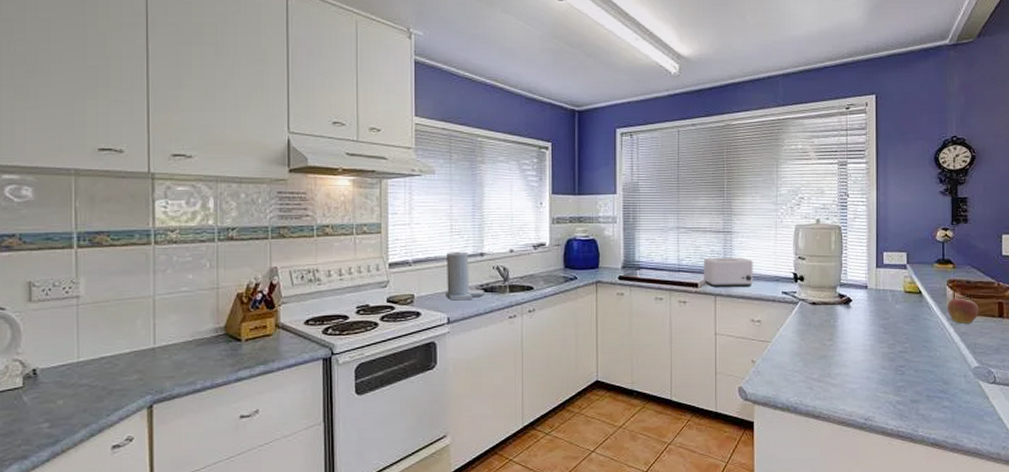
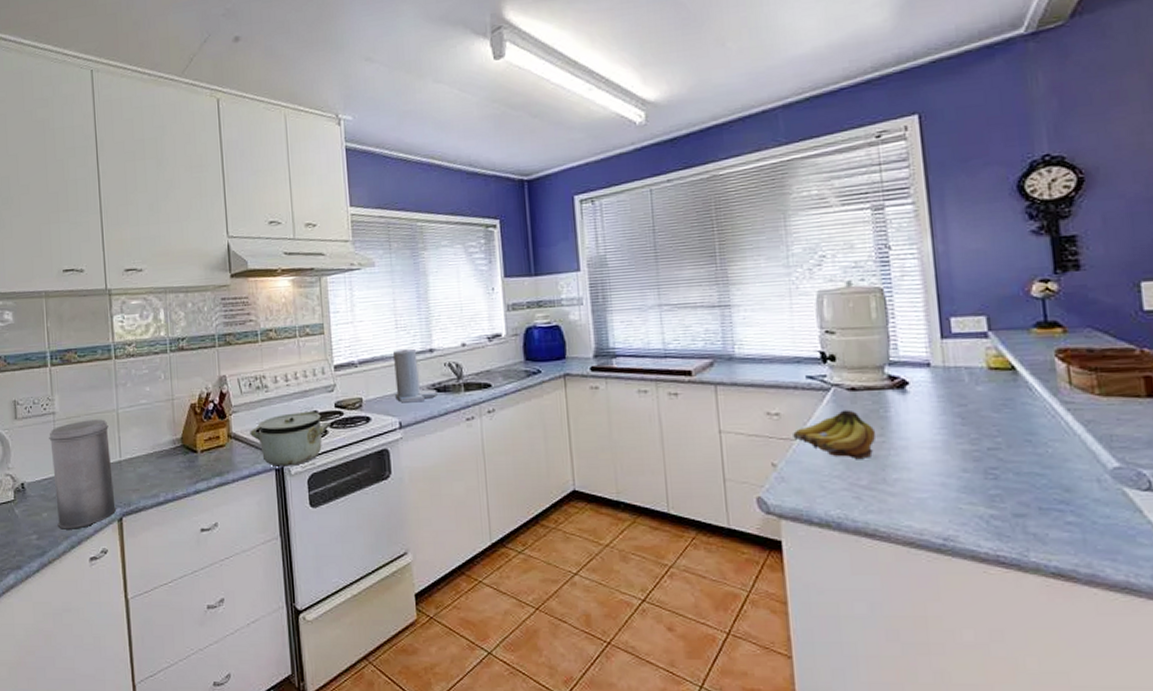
canister: none [70,305,147,417] -> present [49,419,117,530]
saucepan: none [299,305,381,356] -> present [250,412,330,467]
toaster: present [704,257,753,287] -> none [697,335,765,374]
fruit: none [769,319,827,357] -> present [793,409,876,459]
fruit: present [947,295,980,324] -> none [1058,368,1114,408]

